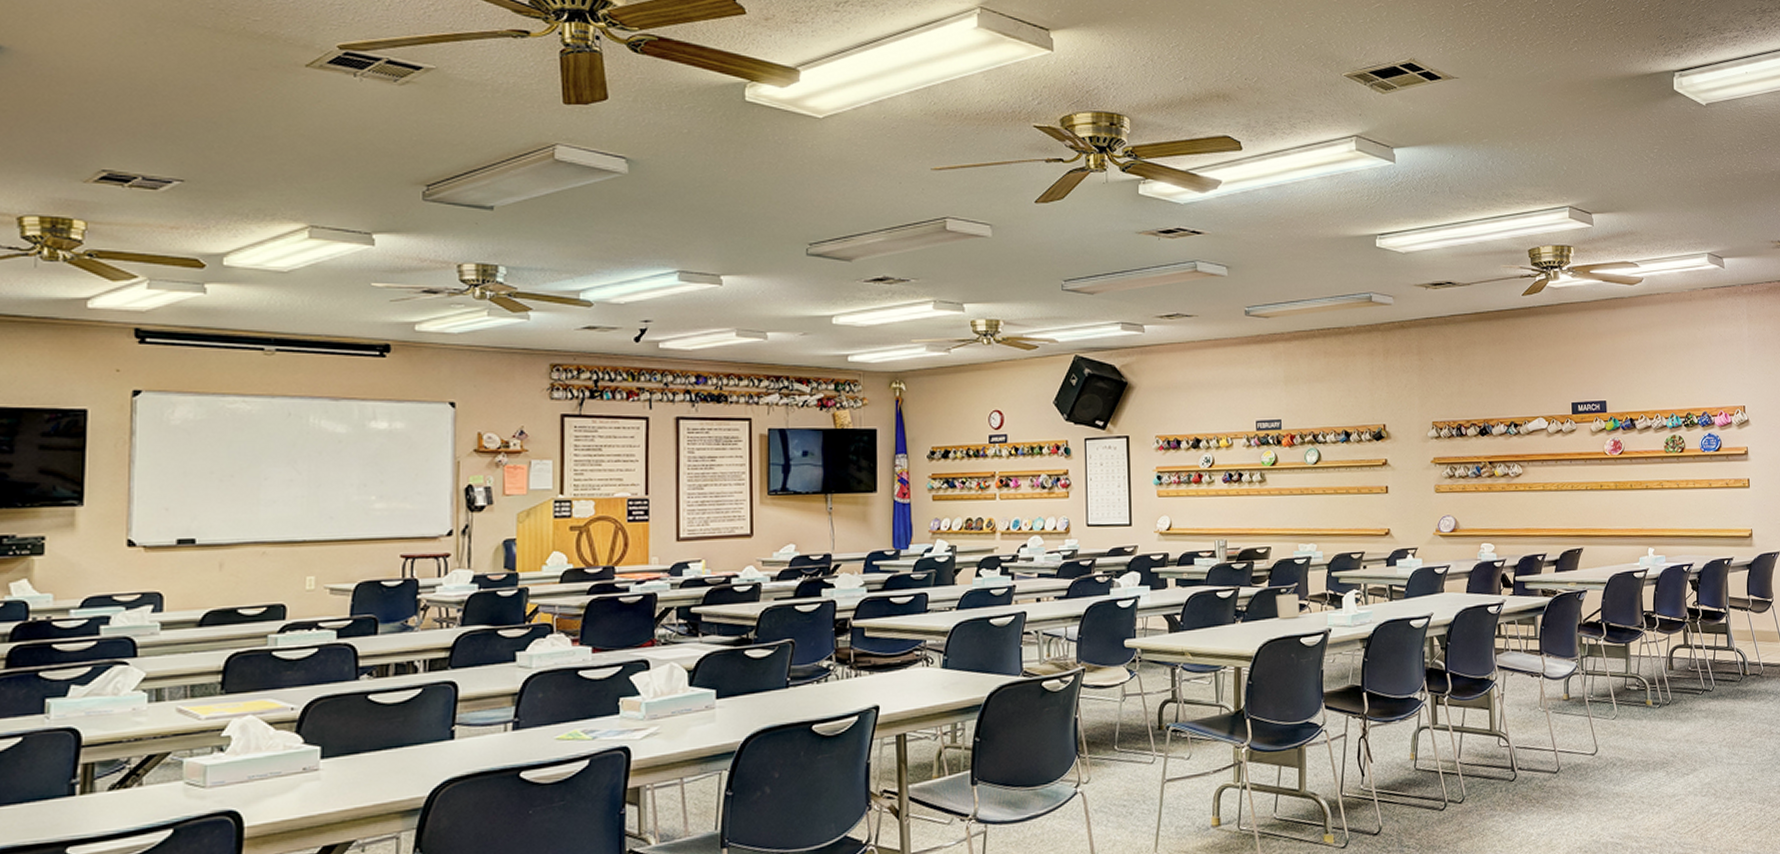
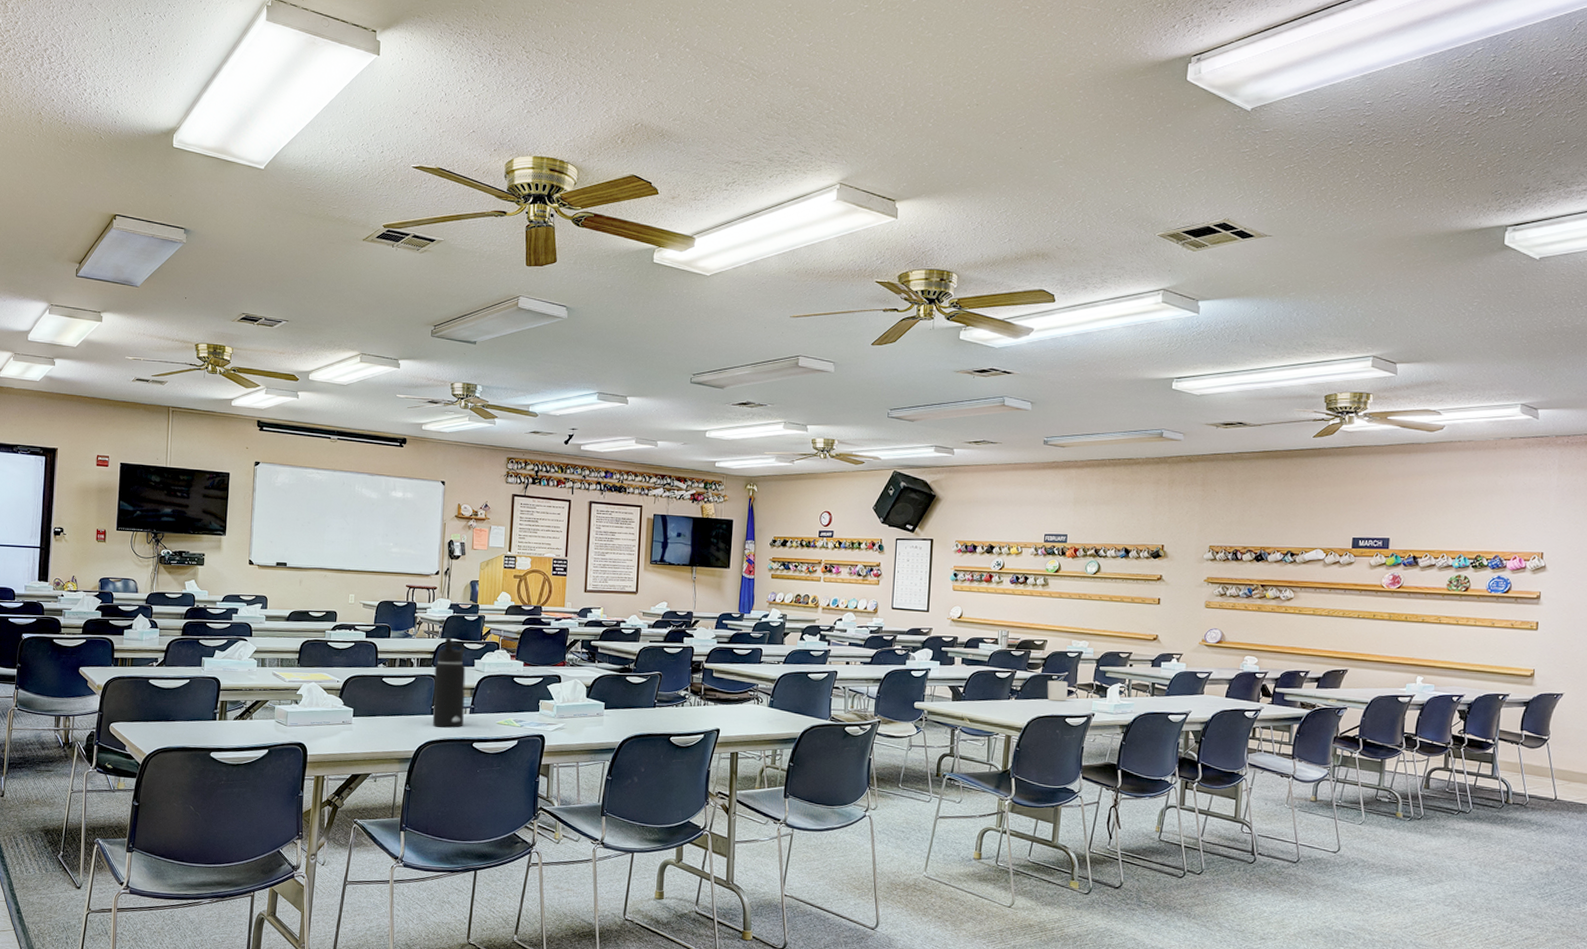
water bottle: none [452,624,503,757] -> present [432,637,466,728]

